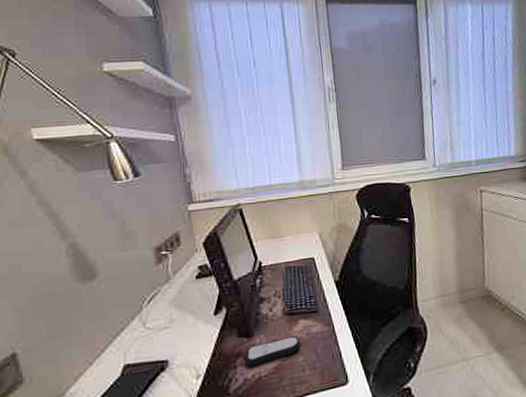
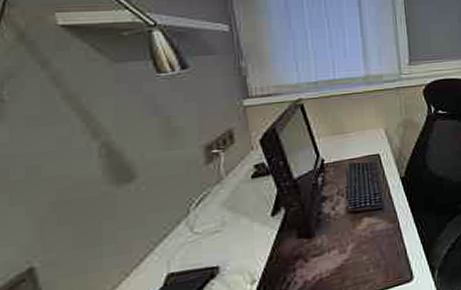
remote control: present [245,336,301,367] -> none [305,234,365,269]

